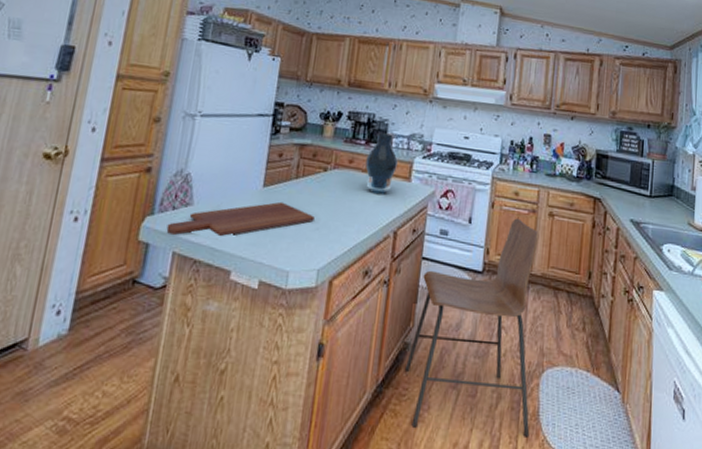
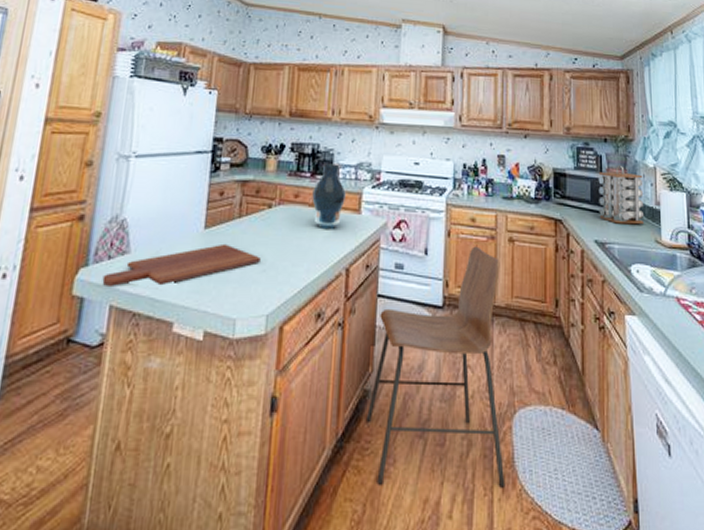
spice rack: none [636,150,682,208] -> present [598,165,645,225]

